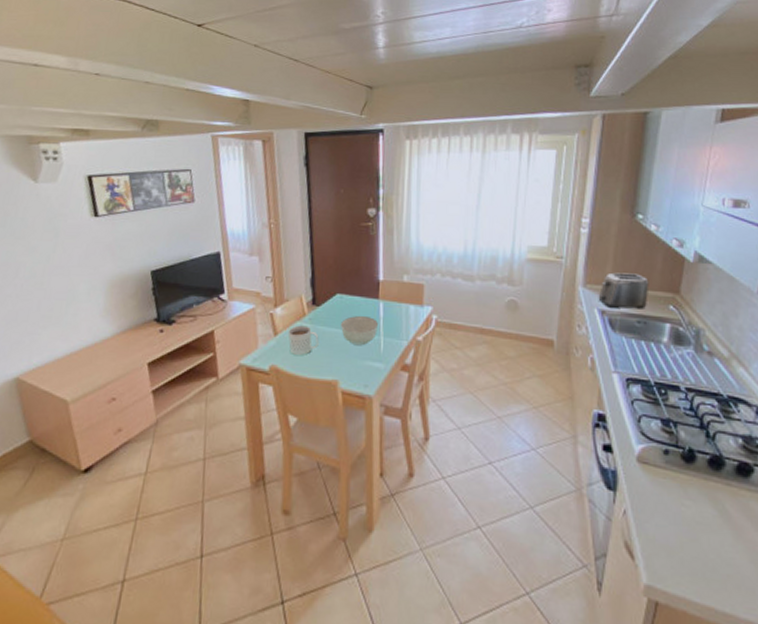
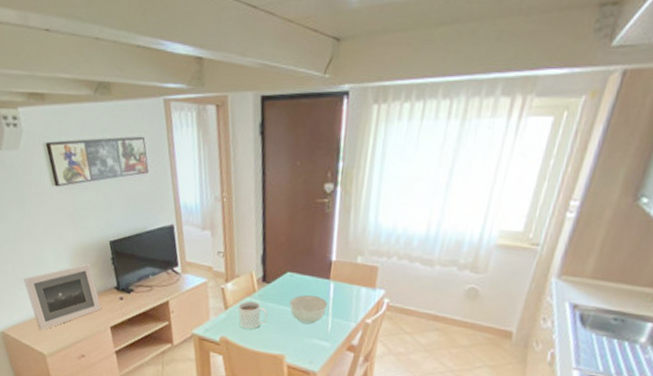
picture frame: none [49,295,139,373] -> present [24,263,102,330]
toaster: present [598,272,649,309] -> none [572,263,639,306]

